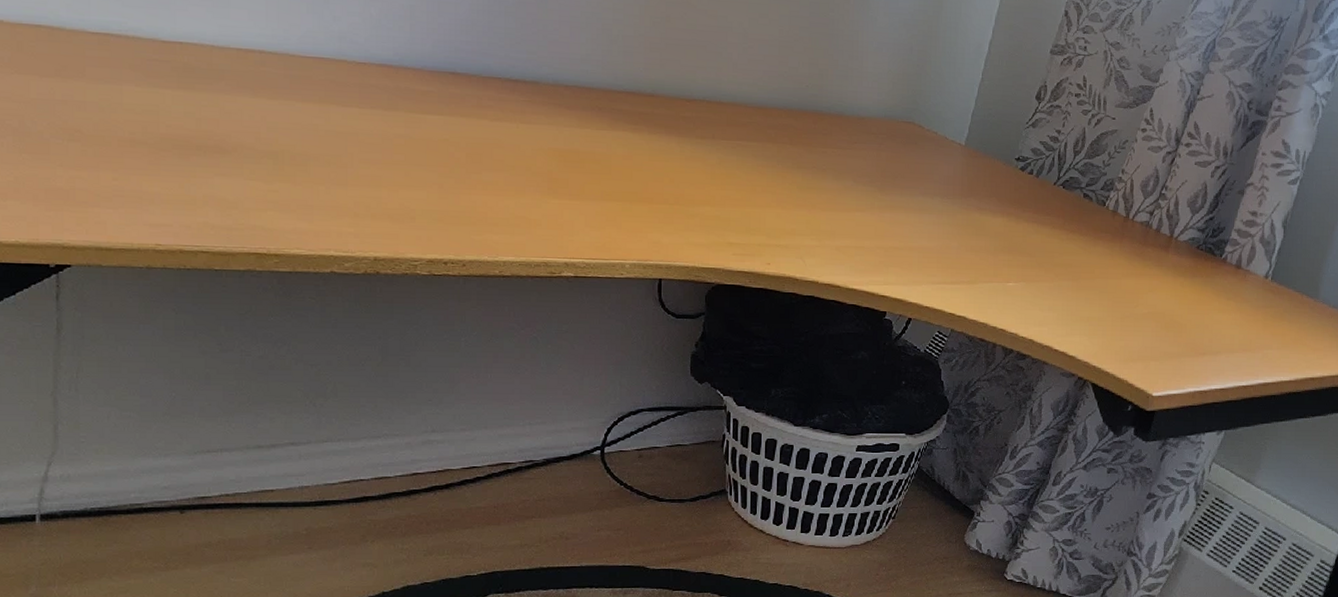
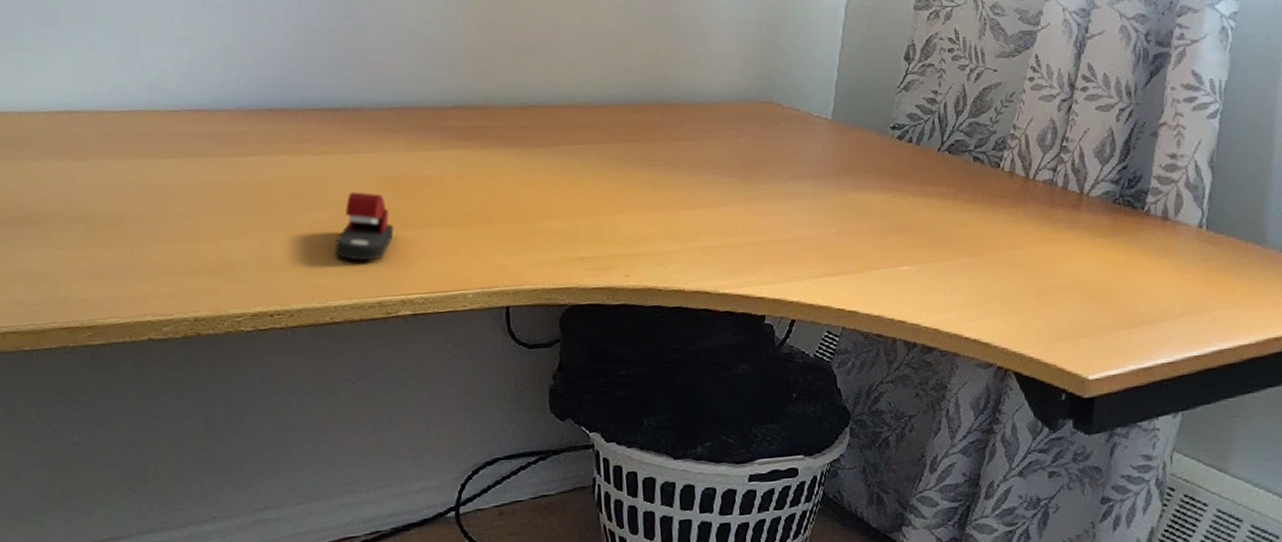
stapler: none [507,159,562,224] -> present [335,192,394,261]

